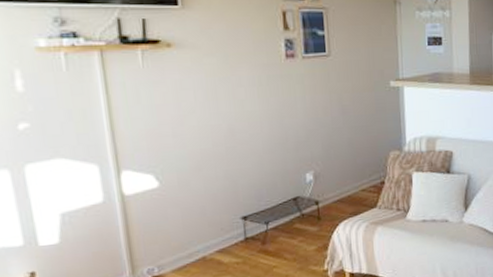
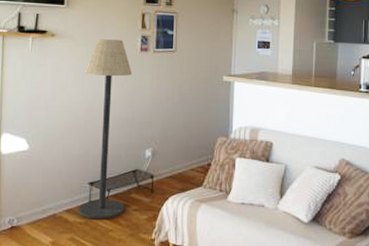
floor lamp: none [217,45,289,258] -> present [78,38,132,219]

